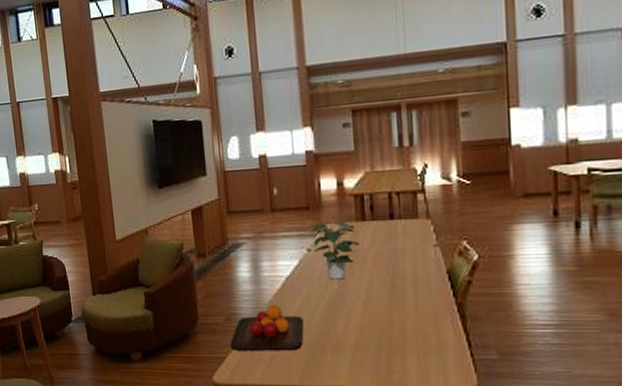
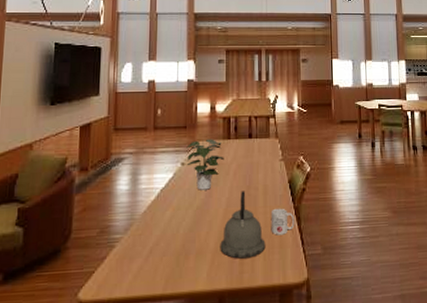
chopping board: present [229,305,304,351] -> none [100,215,172,264]
kettle: none [361,282,420,357] -> present [220,191,266,259]
mug: none [424,303,458,334] -> present [271,208,295,235]

